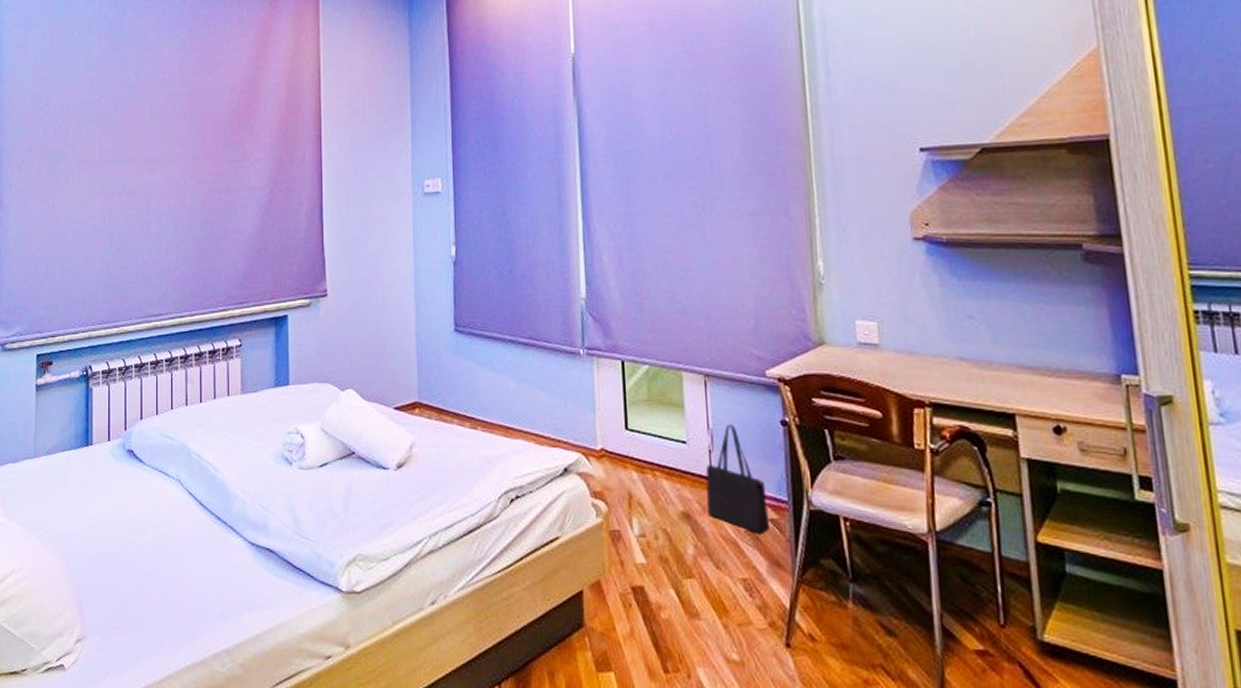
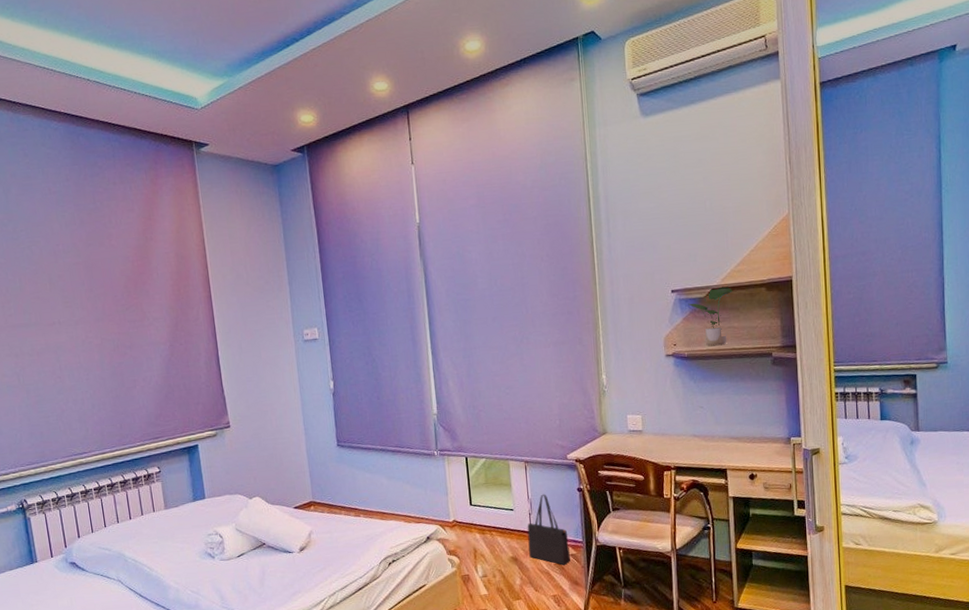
potted plant: none [946,145,1015,228] -> present [688,286,733,346]

